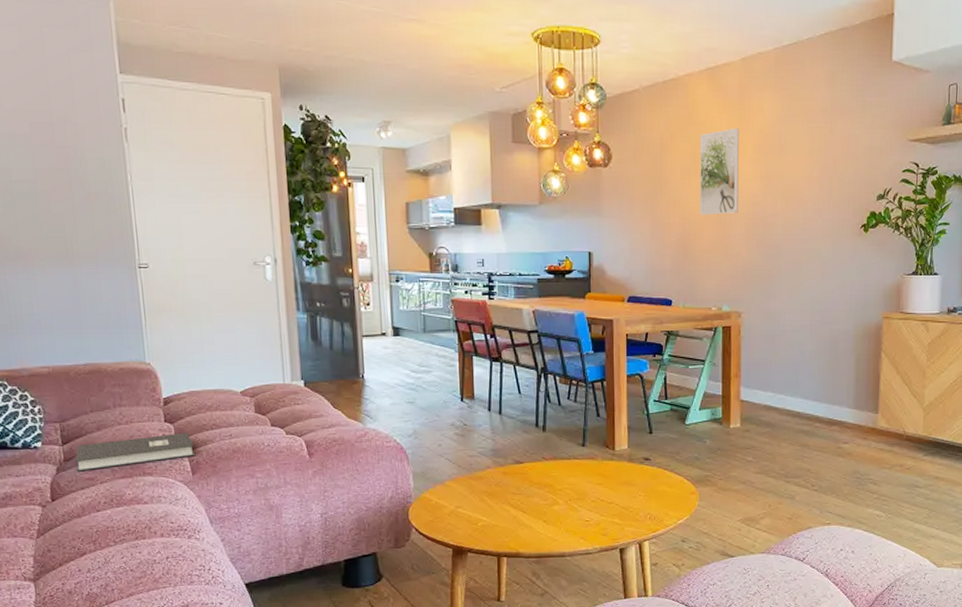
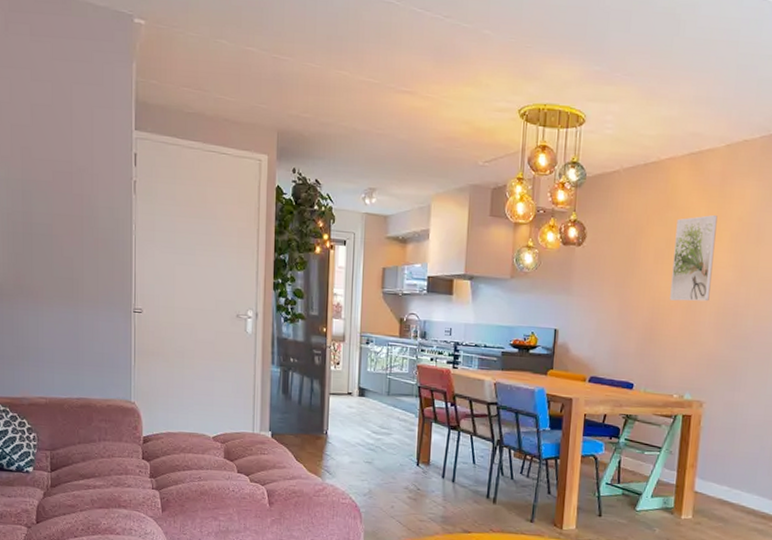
book: present [75,432,194,472] -> none [60,470,166,498]

